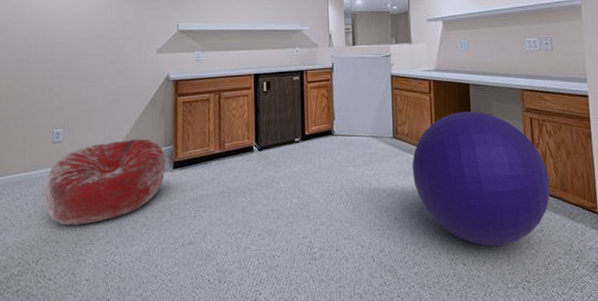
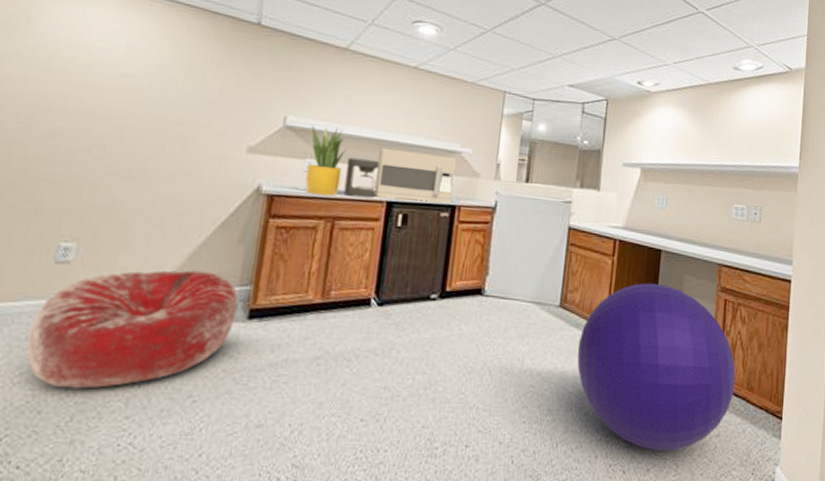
planter: none [196,25,221,77] -> present [304,125,346,197]
coffee maker: none [223,45,246,75] -> present [343,157,380,199]
microwave: none [243,35,300,72] -> present [374,148,457,204]

